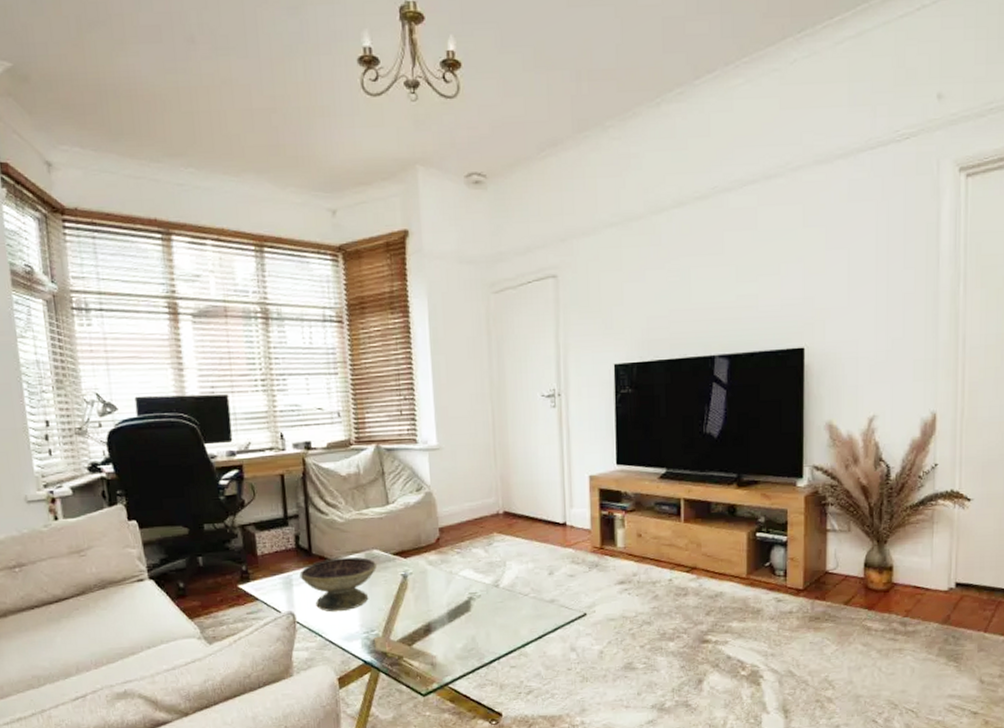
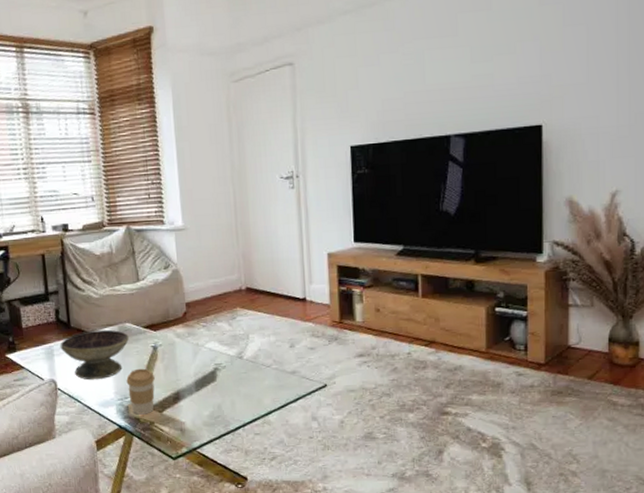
coffee cup: none [373,598,404,649] -> present [126,368,155,415]

